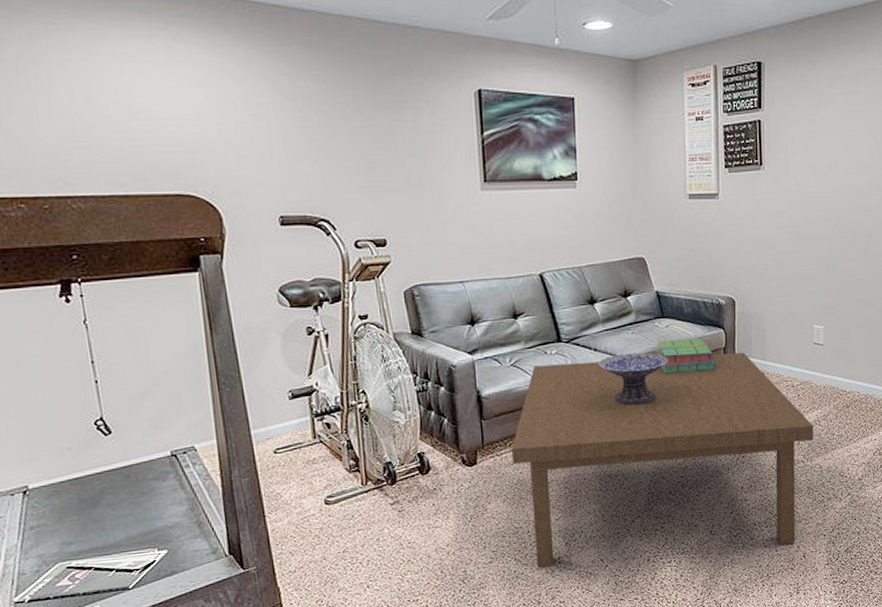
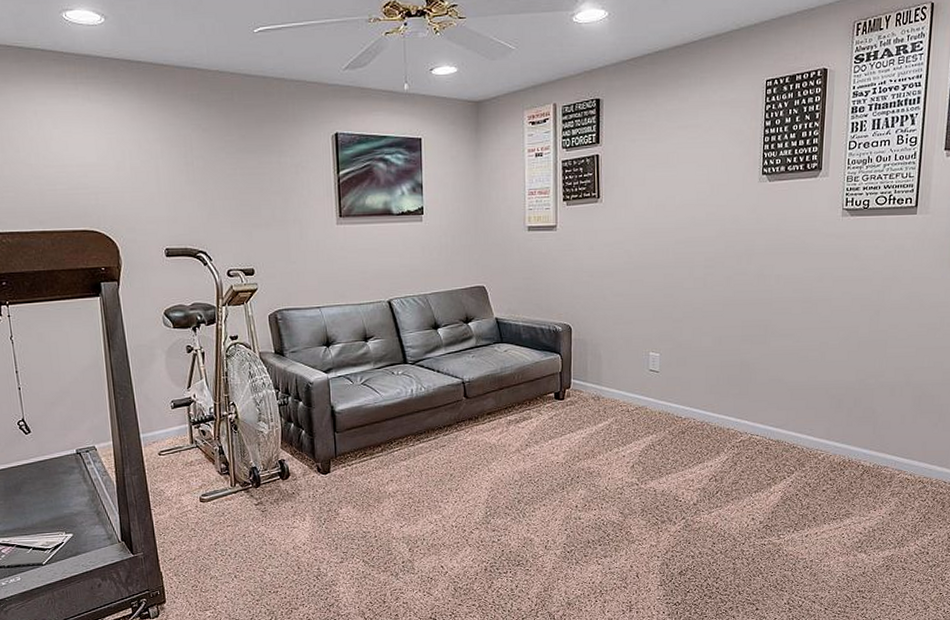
coffee table: present [511,352,814,568] -> none [361,377,649,570]
decorative bowl: present [598,352,669,405] -> none [440,375,507,424]
stack of books: present [656,338,716,374] -> none [495,363,552,396]

